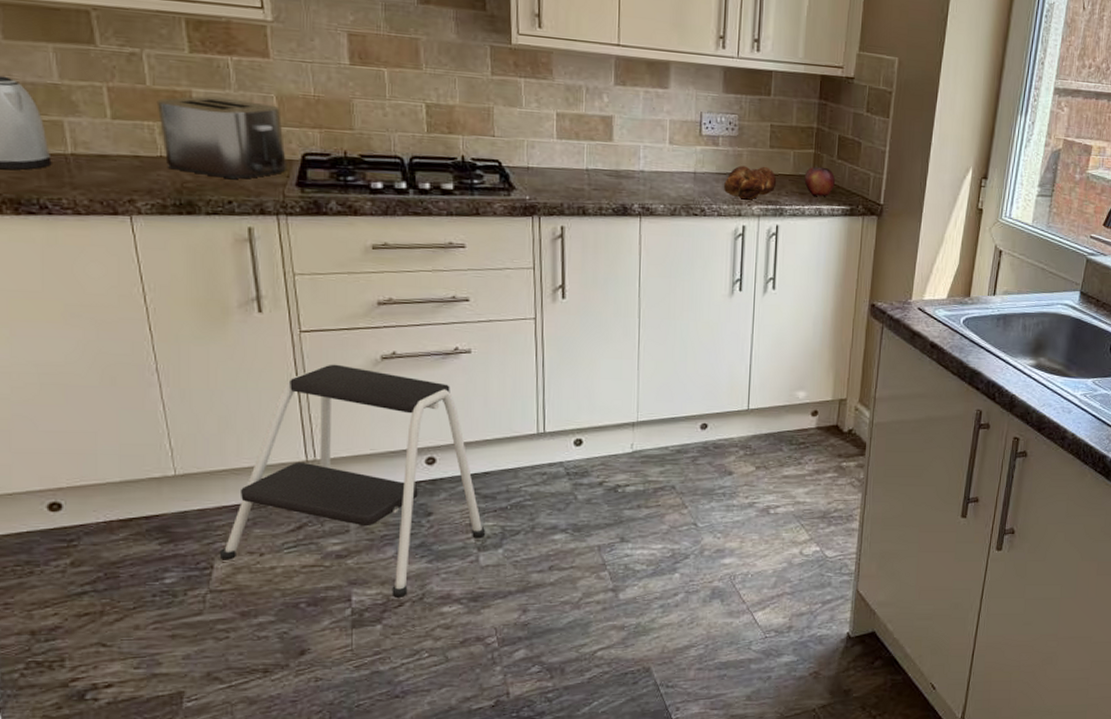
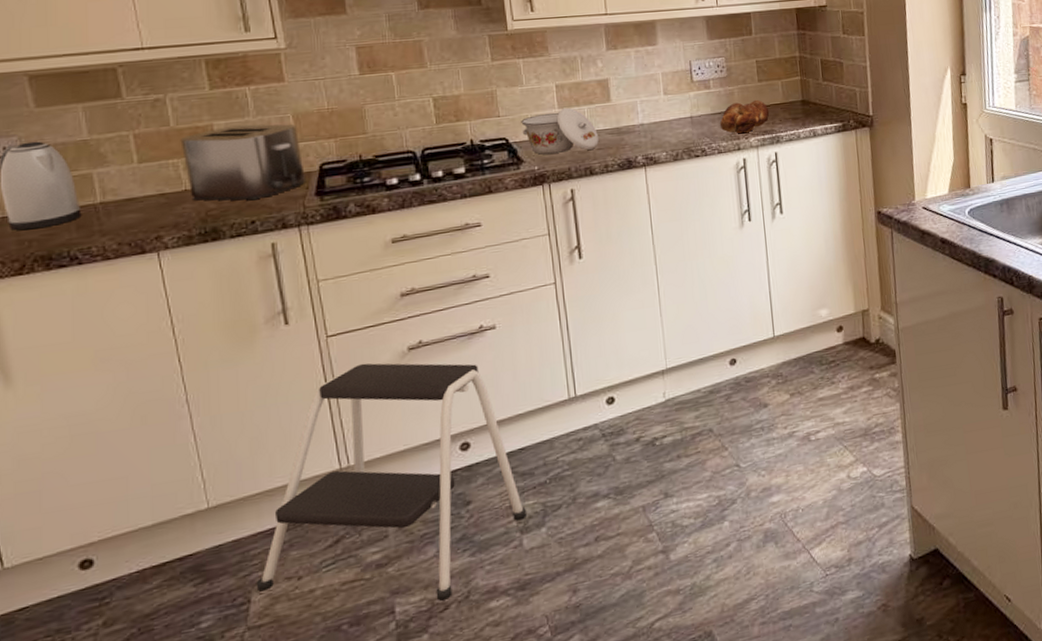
cooking pot: none [516,139,595,189] -> present [521,107,599,155]
fruit: present [804,165,836,197] -> none [794,90,825,119]

